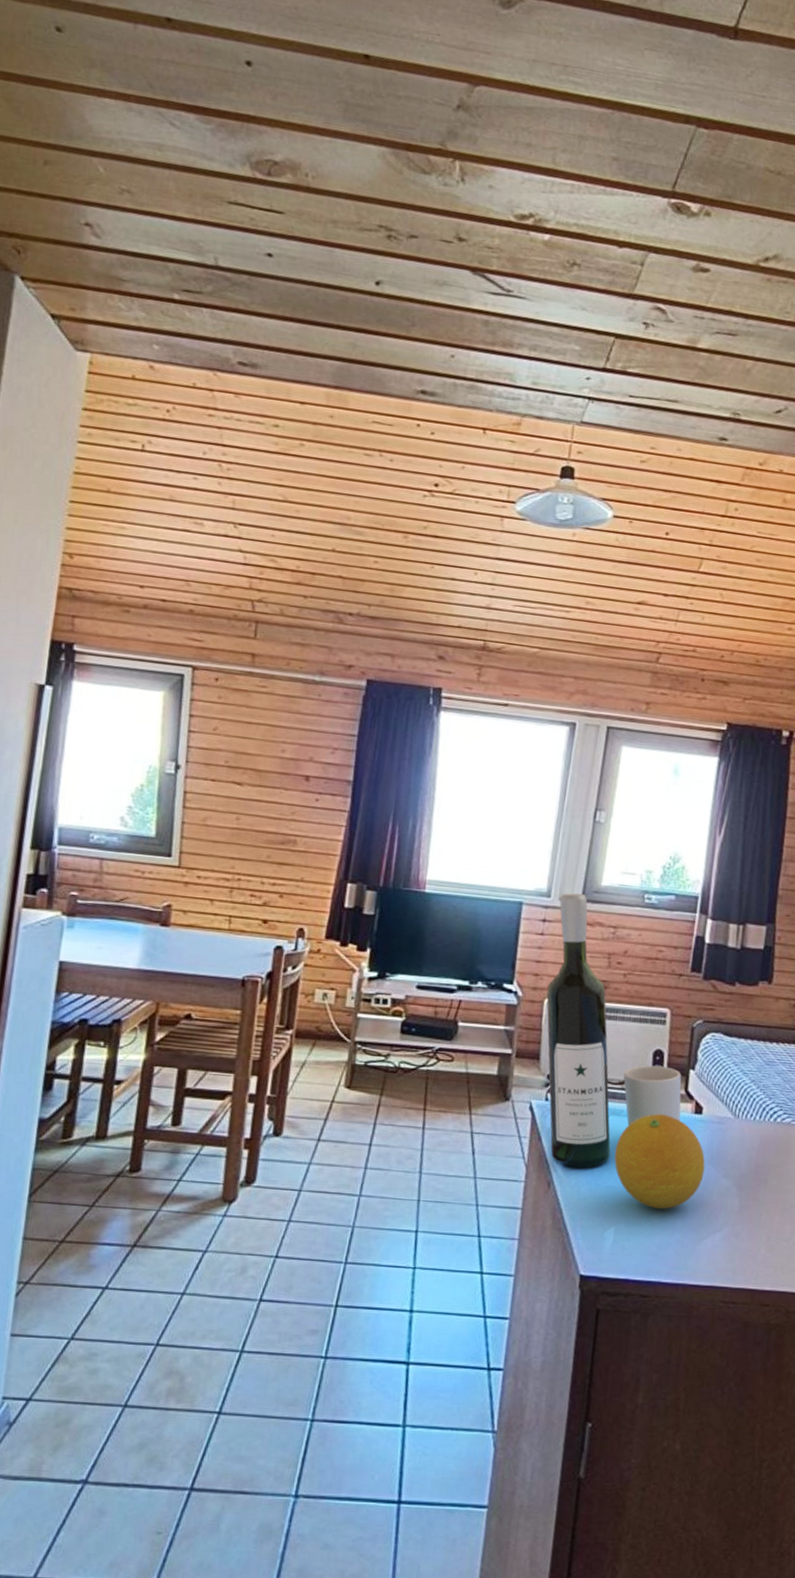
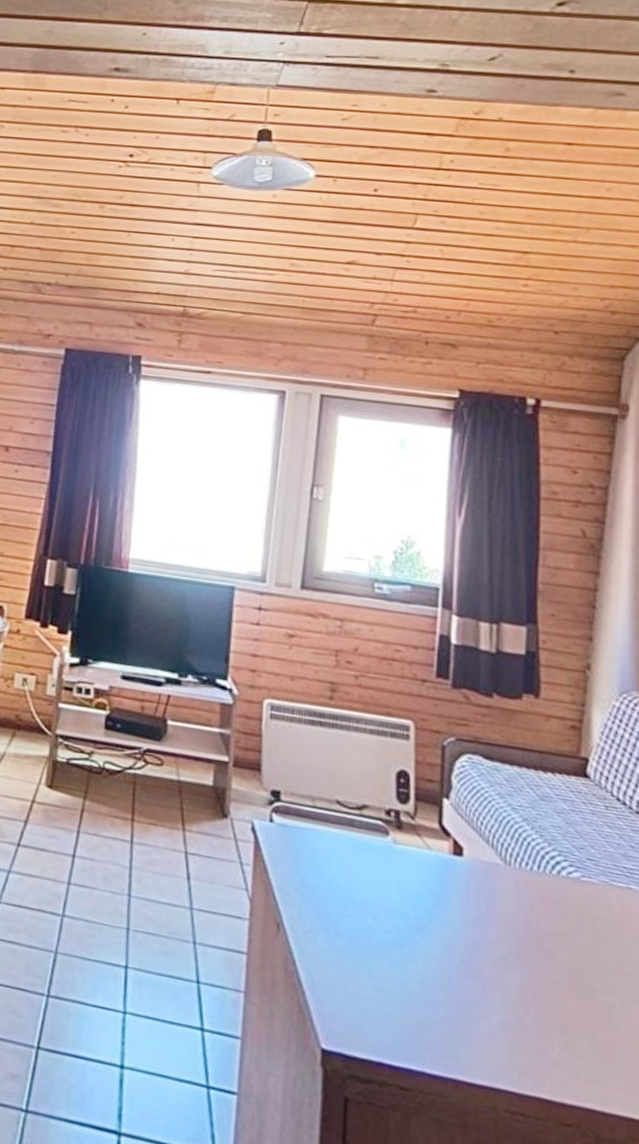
bottle: present [546,893,611,1168] -> none [266,578,351,911]
fruit: present [614,1113,705,1210] -> none [356,850,472,976]
mug: present [623,1065,682,1126] -> none [361,788,436,863]

